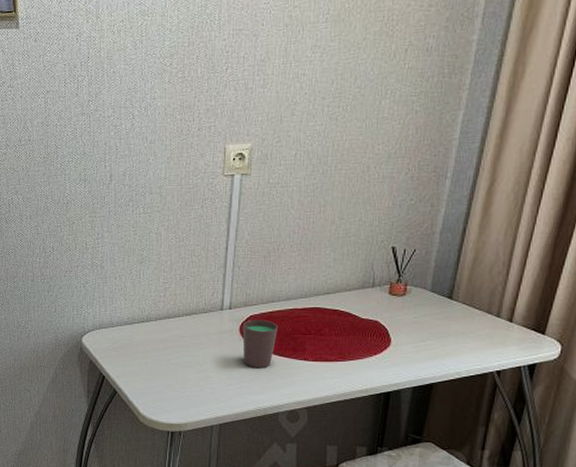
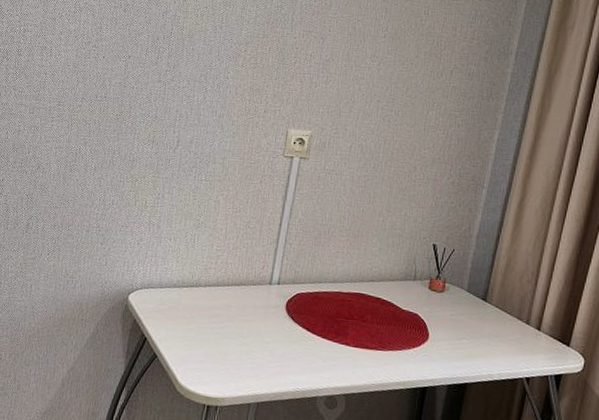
cup: present [242,319,278,367] -> none [287,297,323,348]

